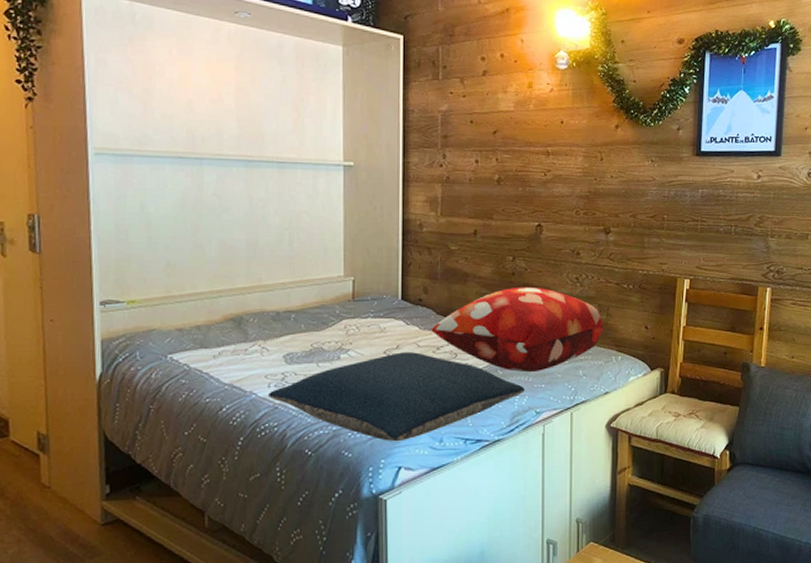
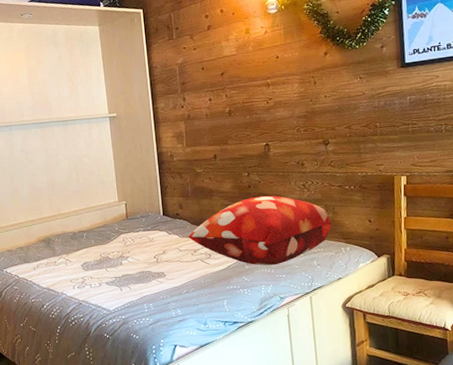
pillow: present [269,352,525,442] -> none [74,255,269,326]

